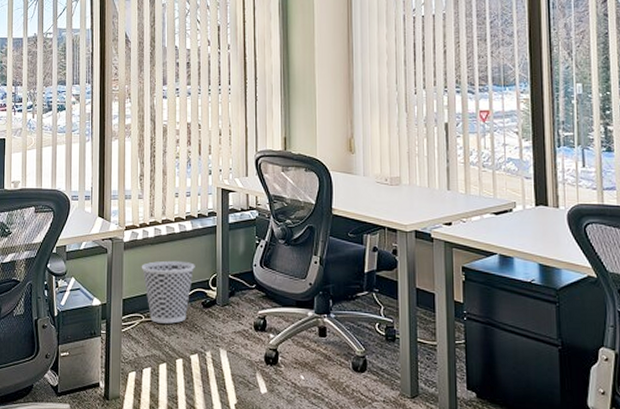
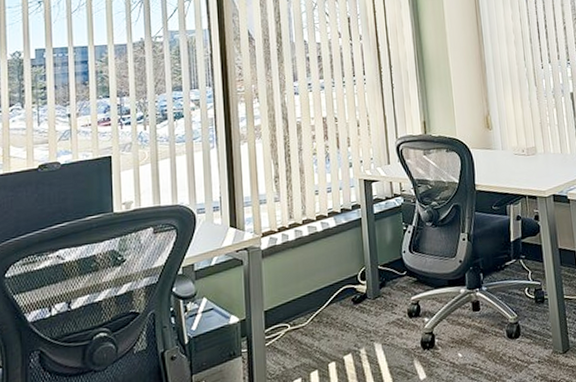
wastebasket: present [141,260,195,324] -> none [282,259,342,330]

